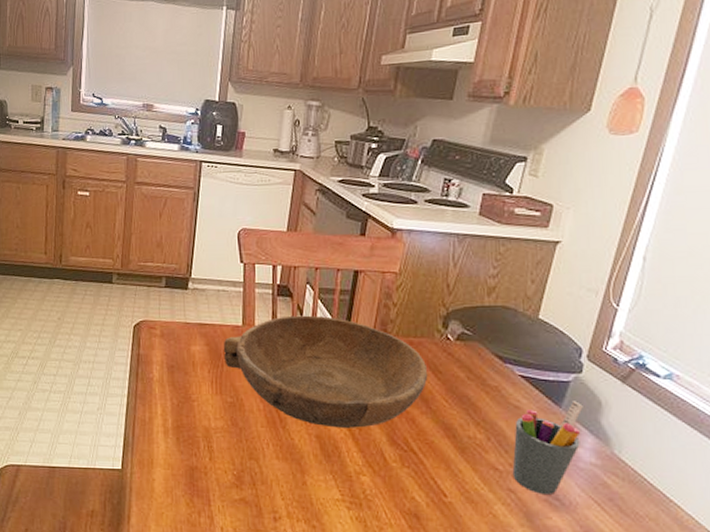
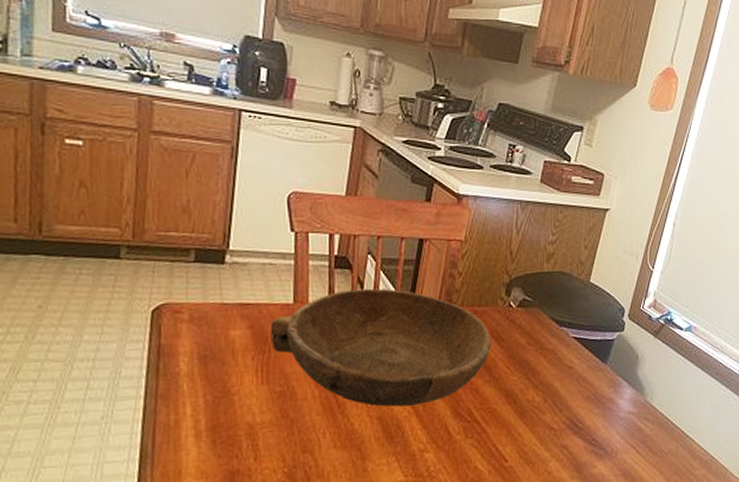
pen holder: present [512,401,583,494] -> none [565,357,624,446]

